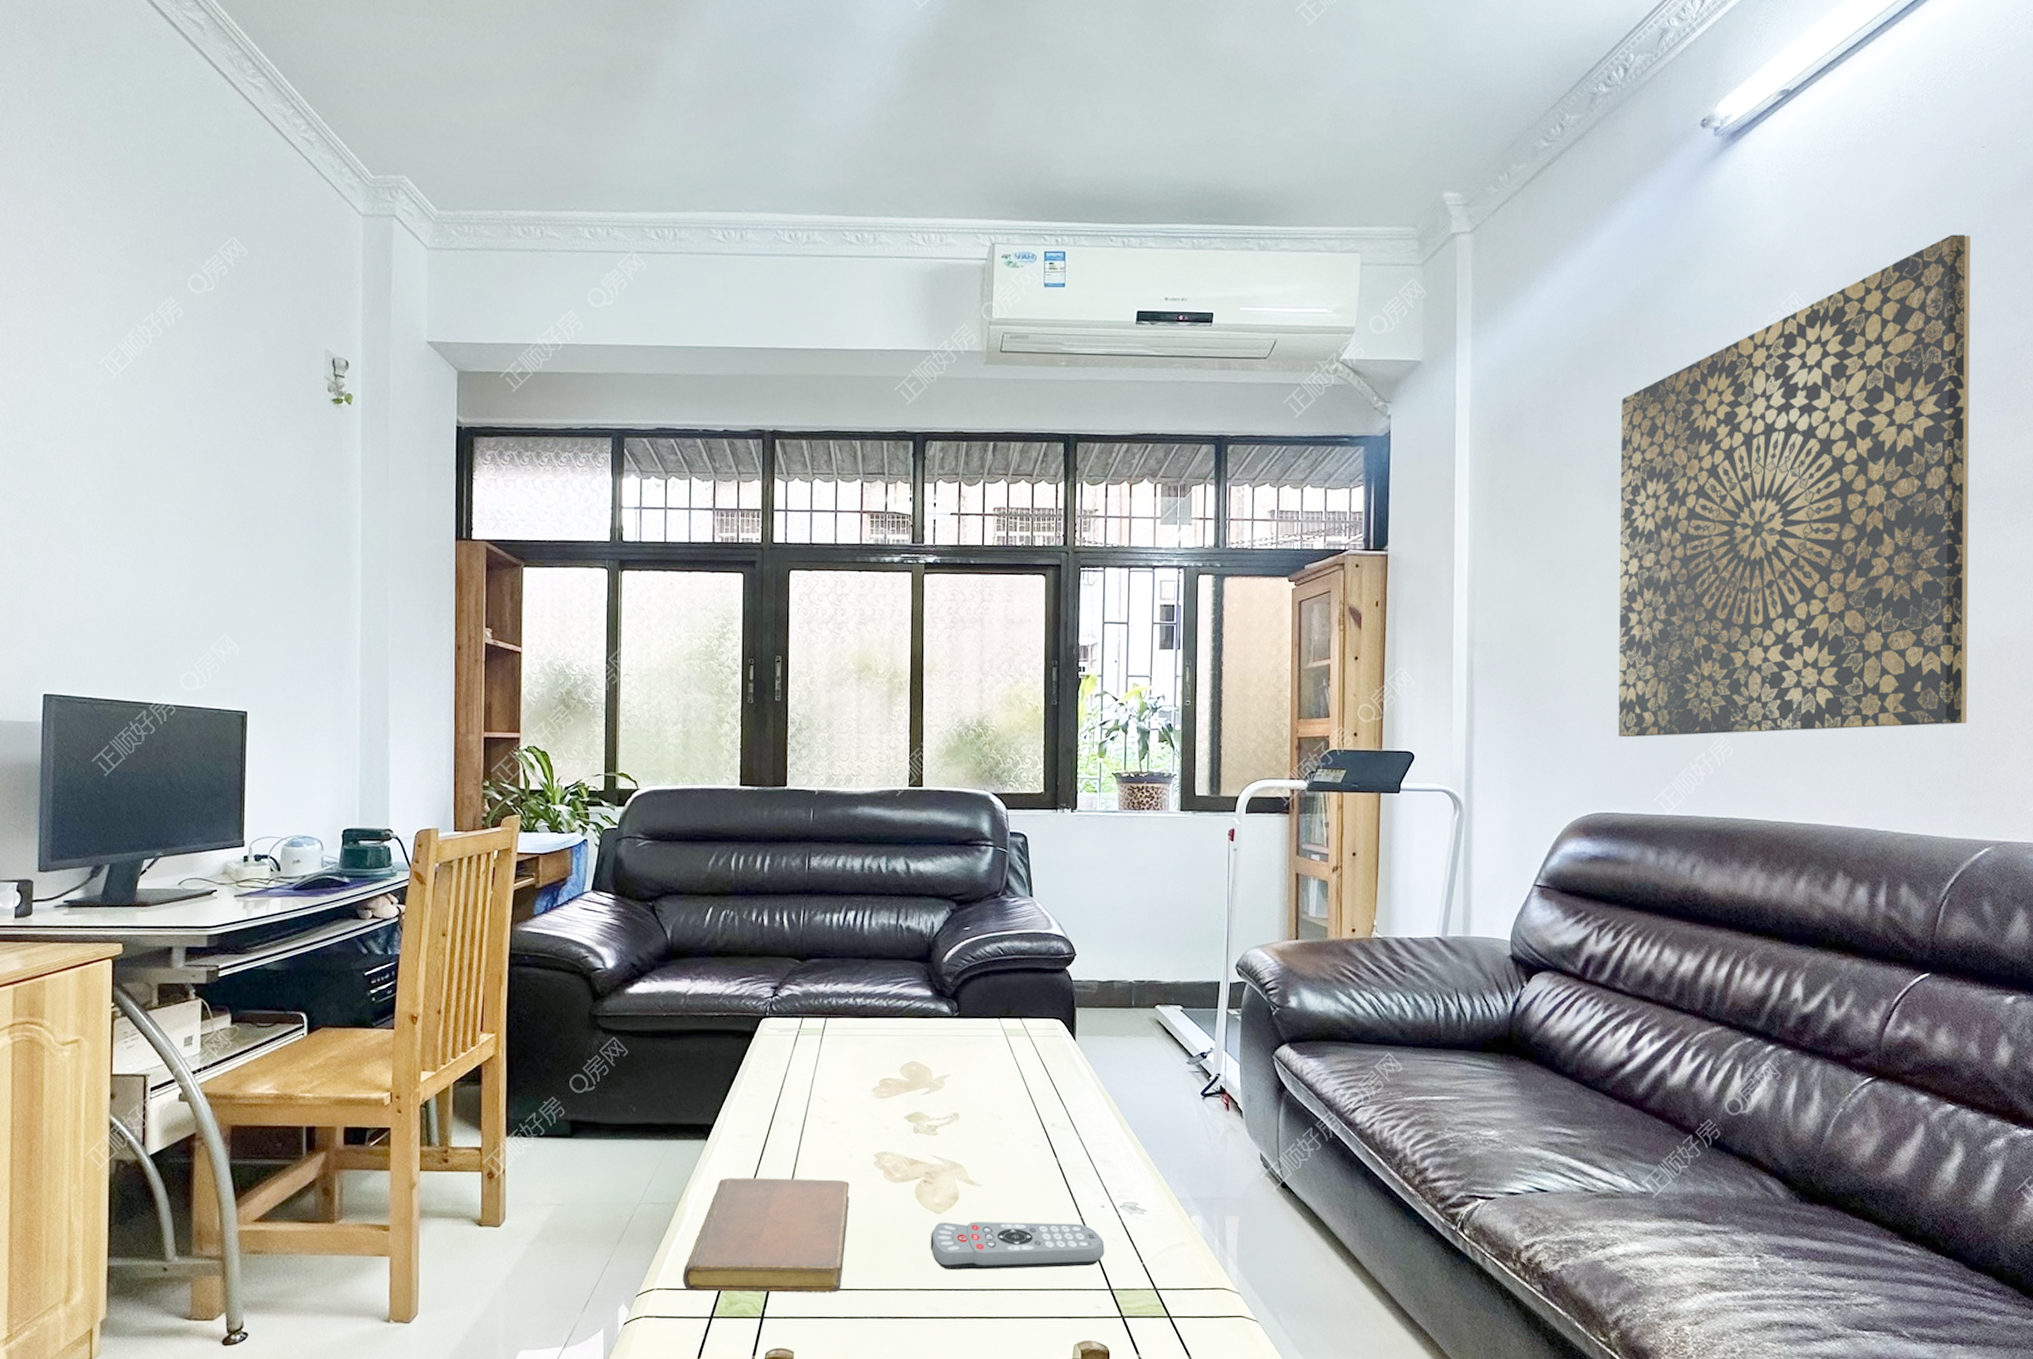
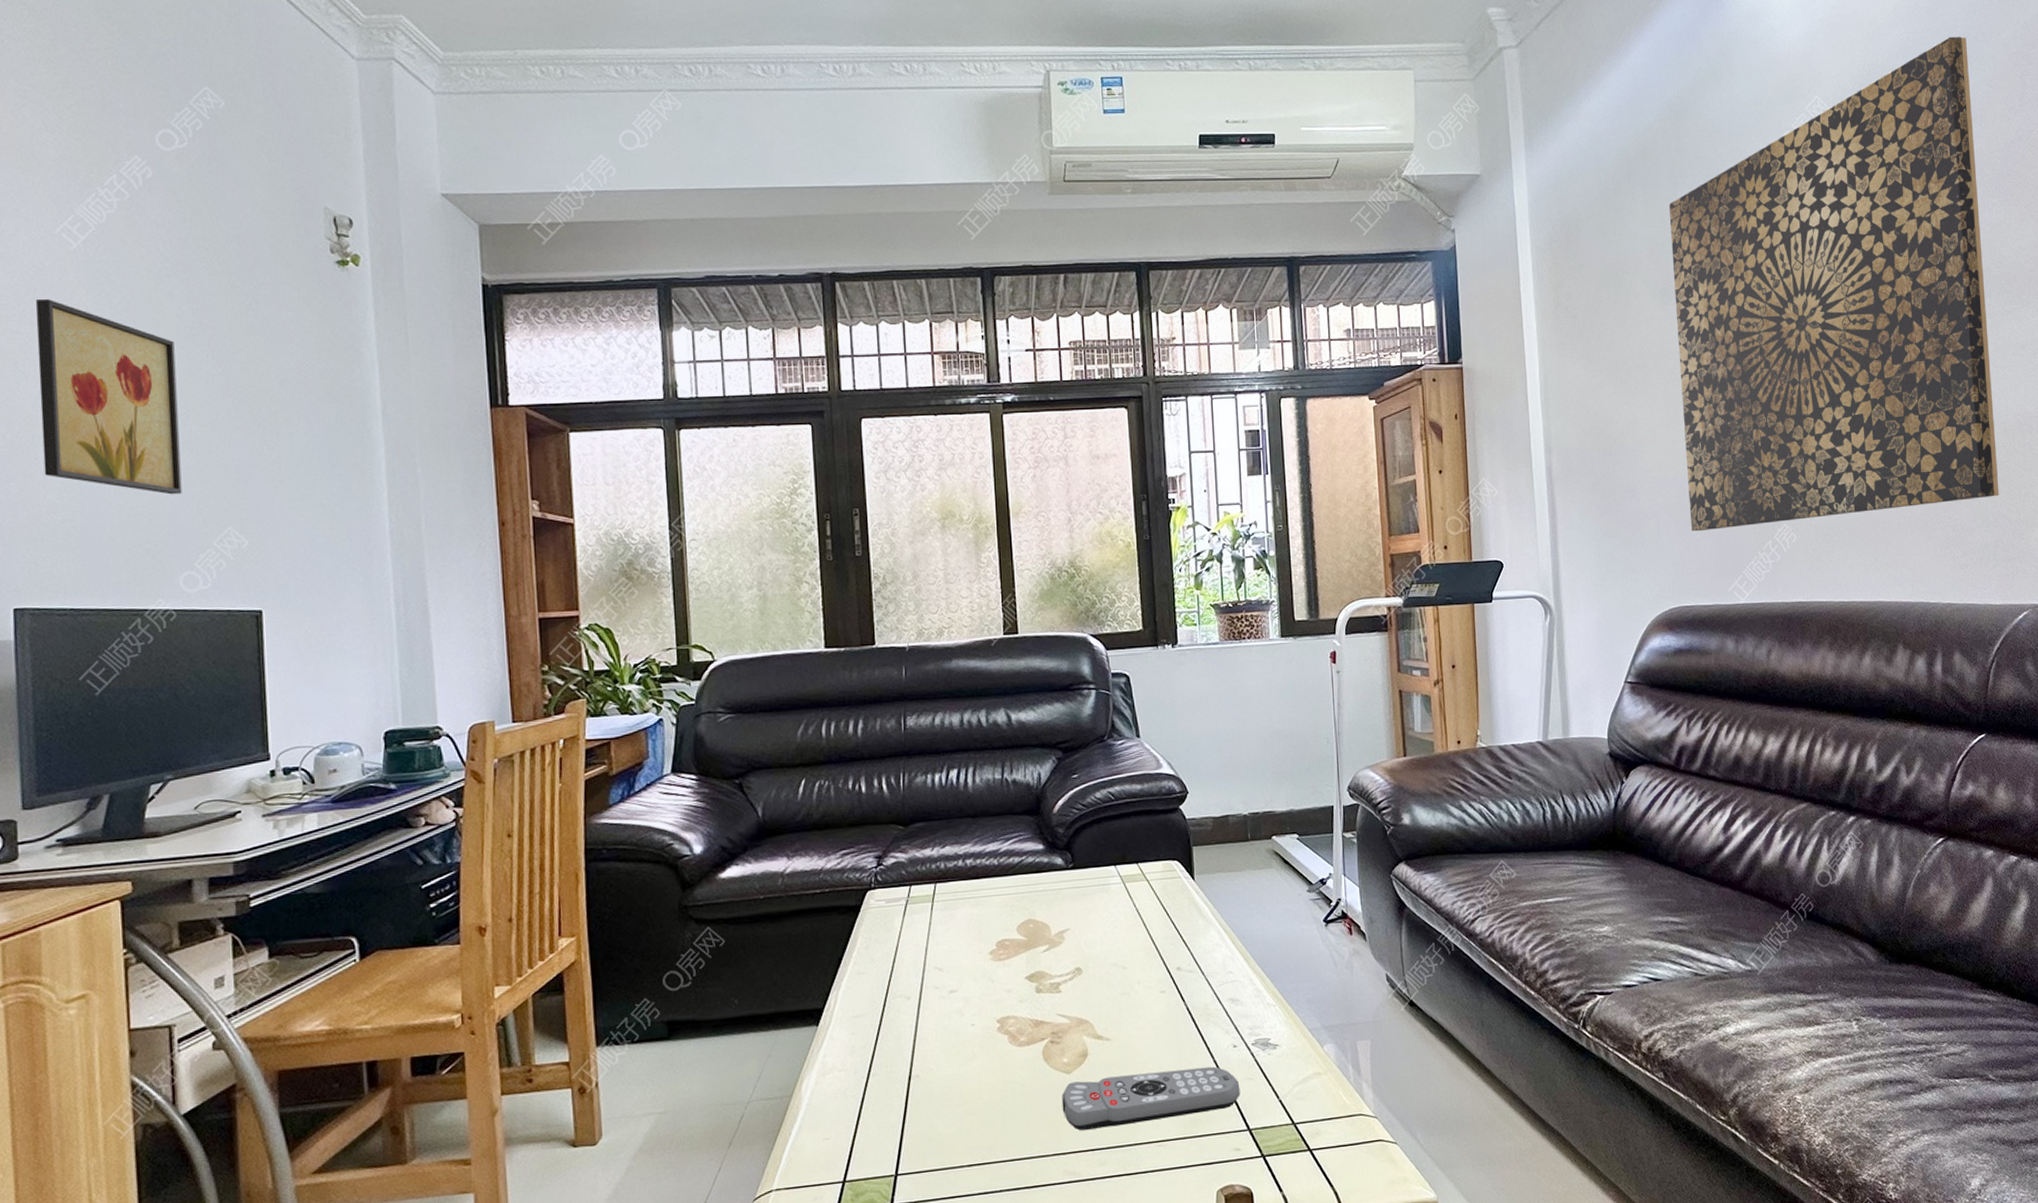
wall art: none [76,422,191,603] -> present [35,299,182,495]
notebook: present [682,1178,849,1293] -> none [802,1050,975,1188]

